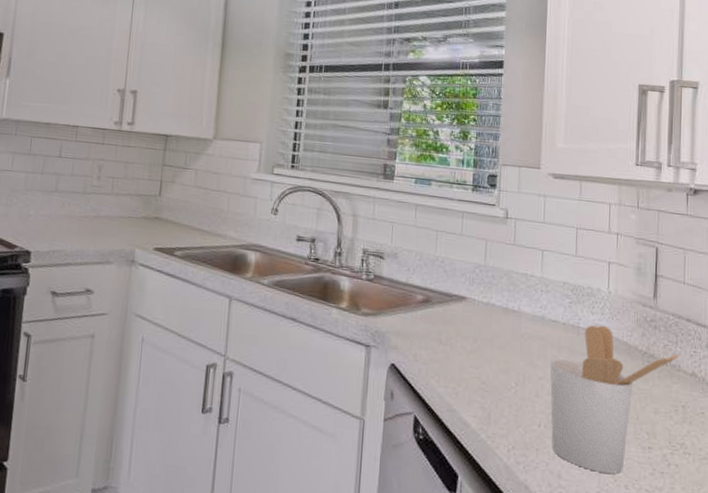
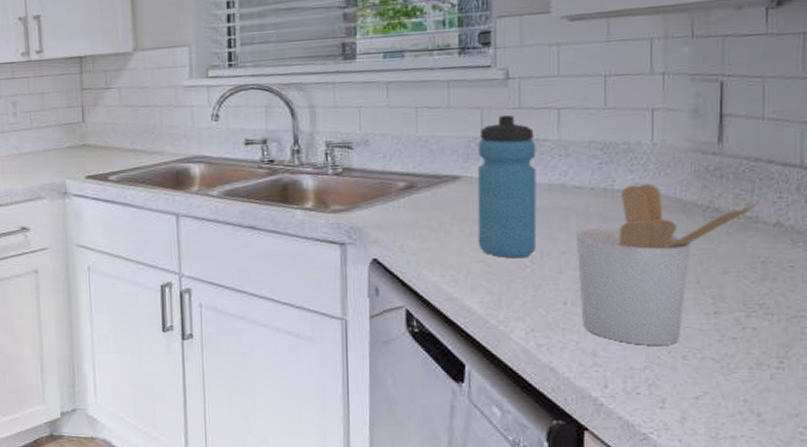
water bottle: none [476,248,525,379] -> present [477,114,537,259]

